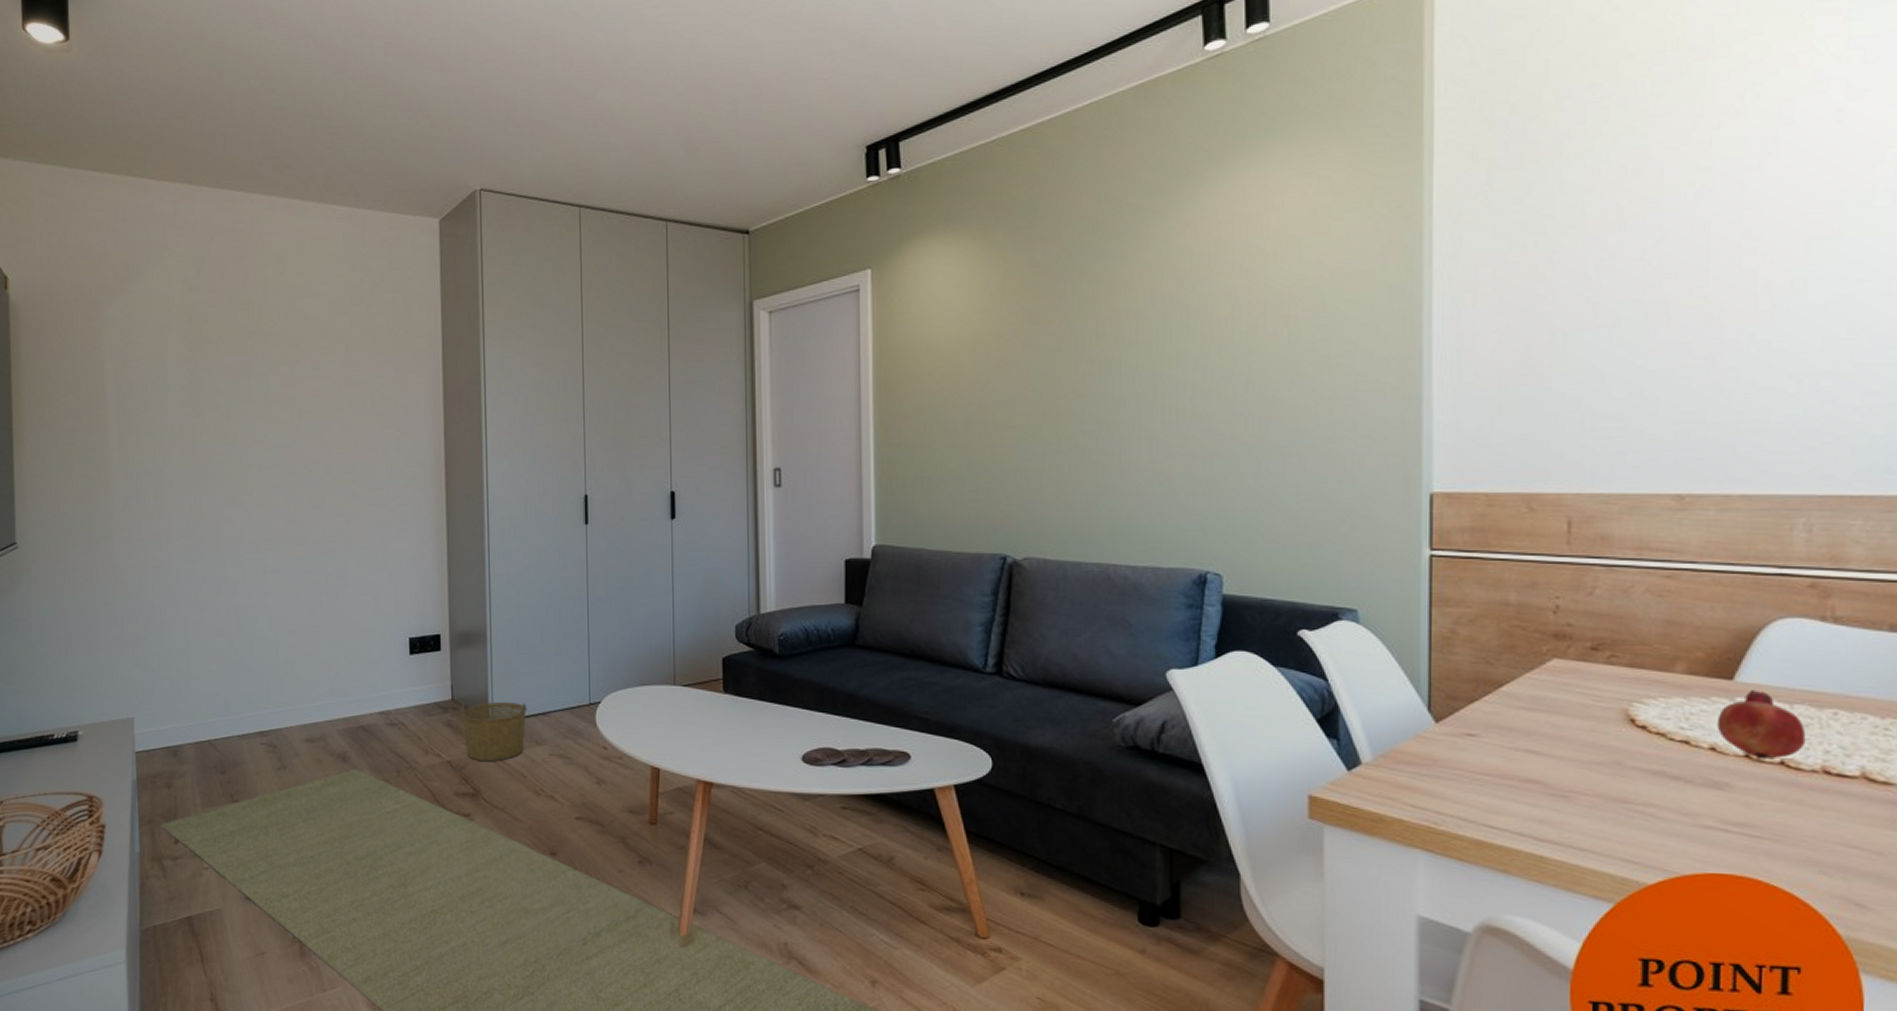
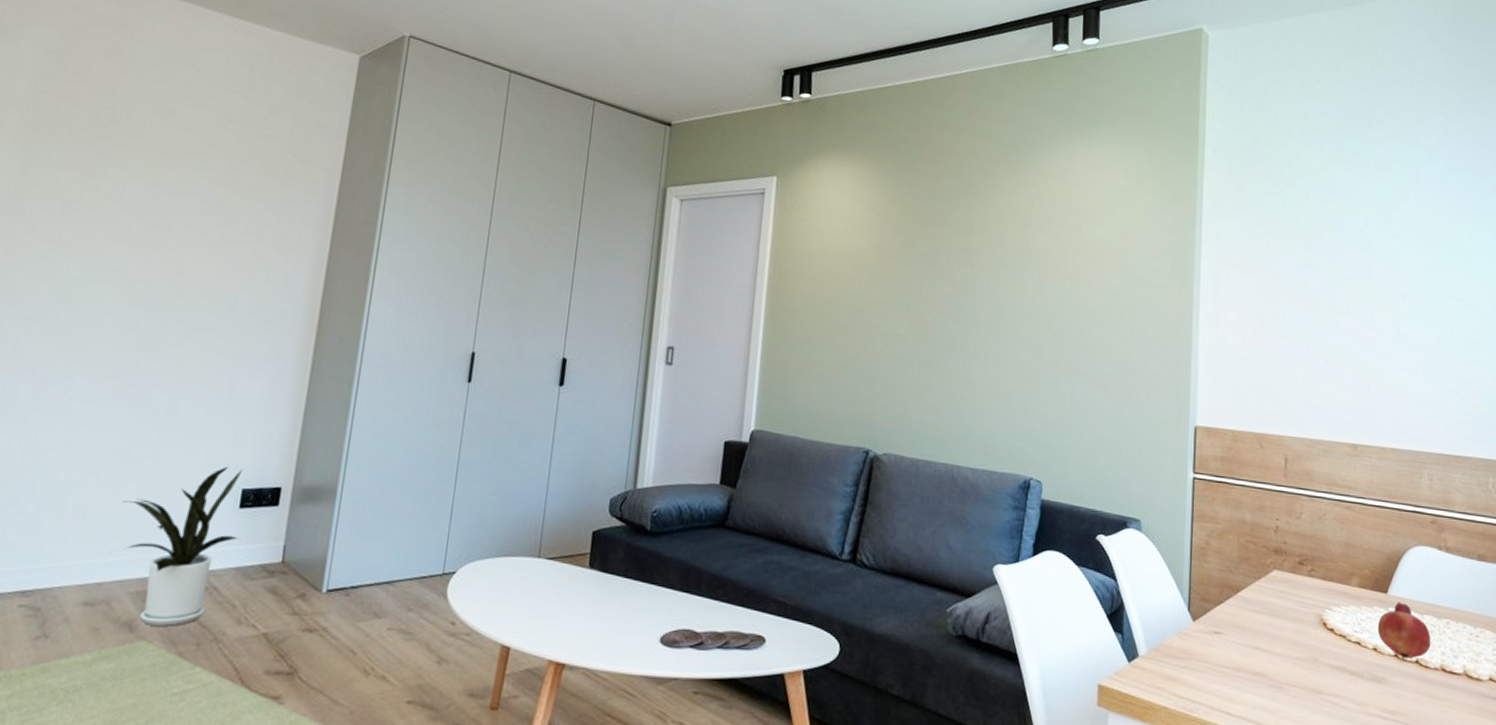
house plant: none [319,619,415,757] -> present [122,466,244,626]
basket: present [461,701,527,762] -> none [288,566,371,636]

